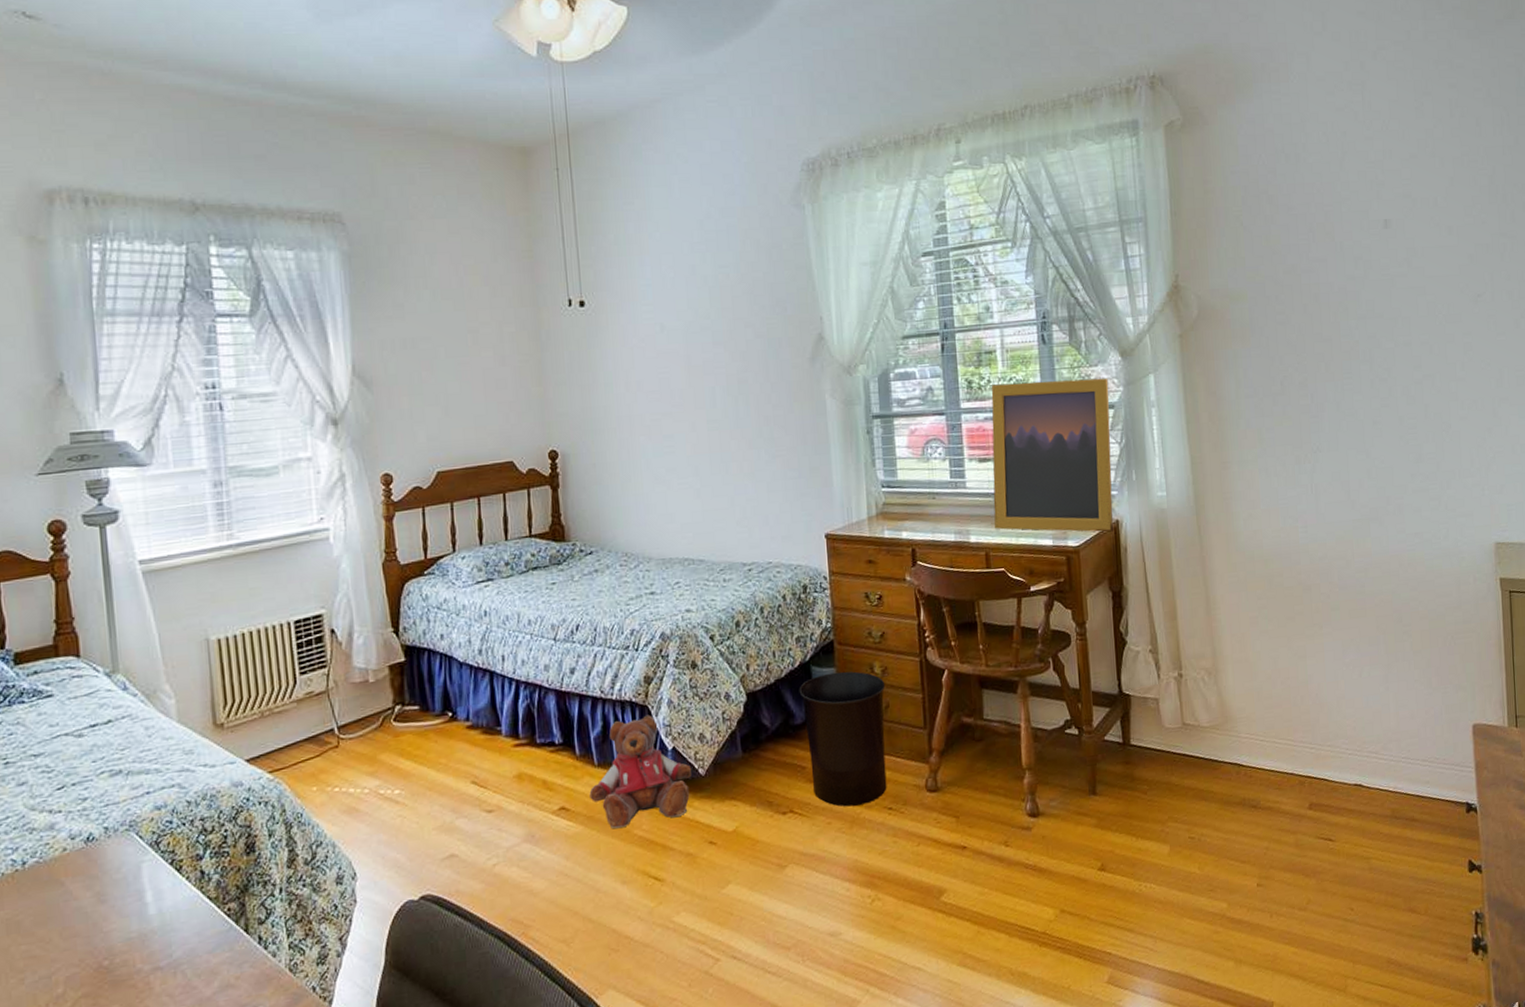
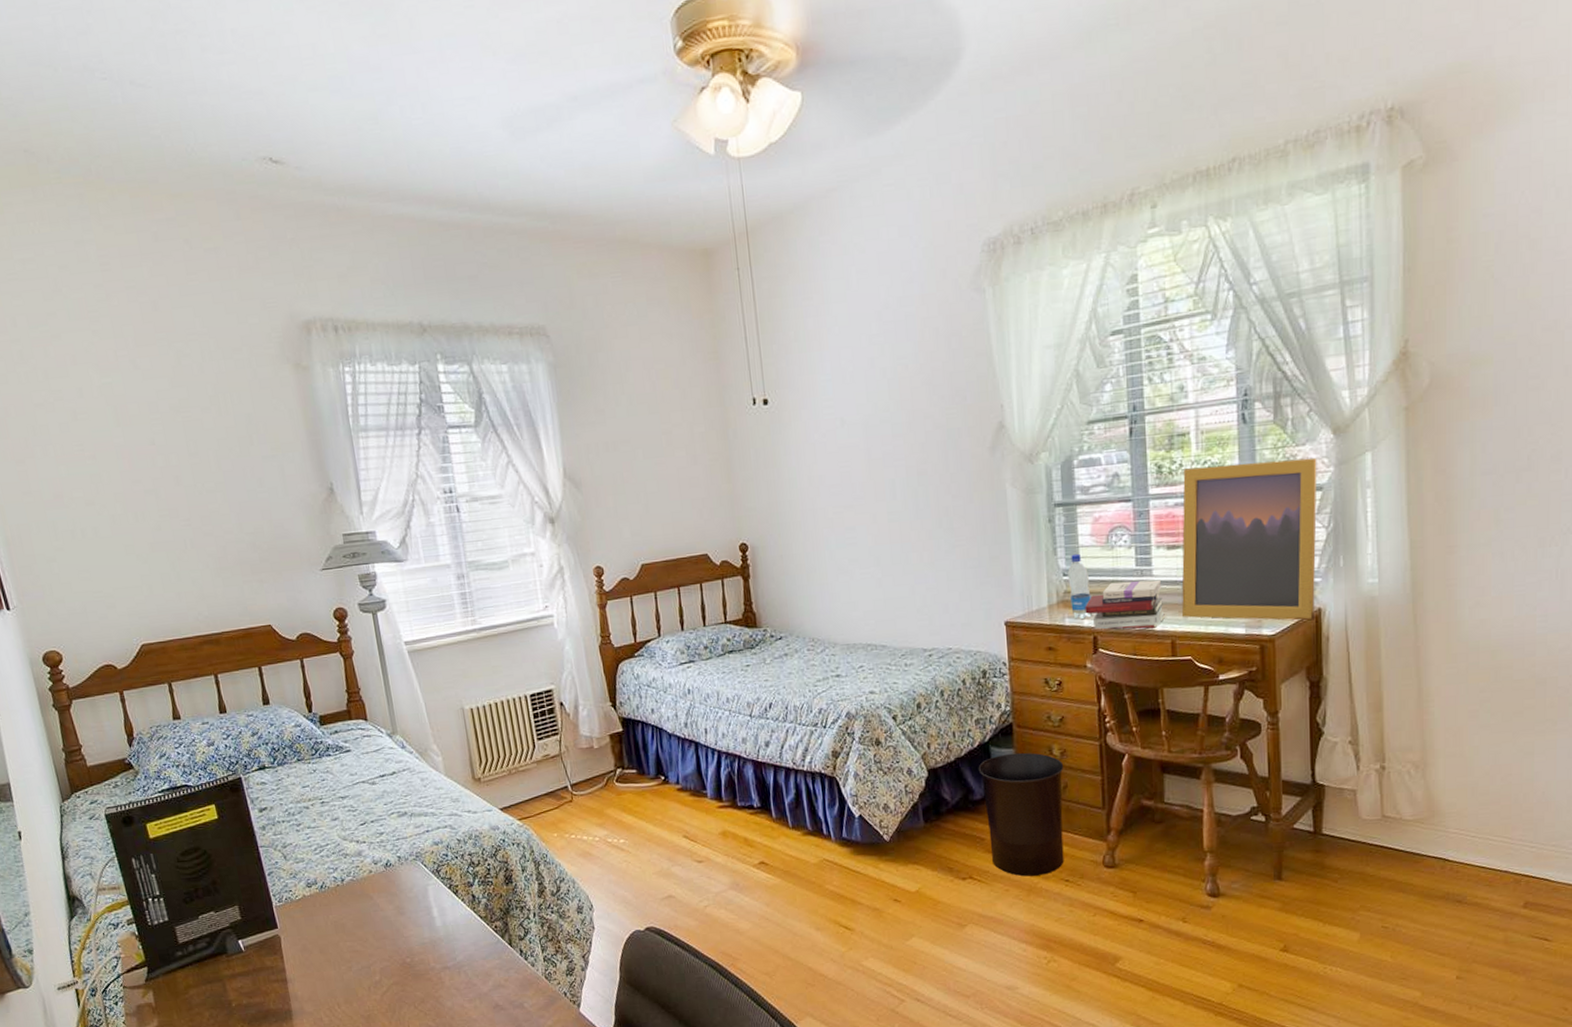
teddy bear: present [589,715,691,829] -> none [785,785,877,883]
bottle: none [886,465,910,532] -> present [1068,553,1092,620]
books: none [903,492,980,542] -> present [1085,579,1166,629]

